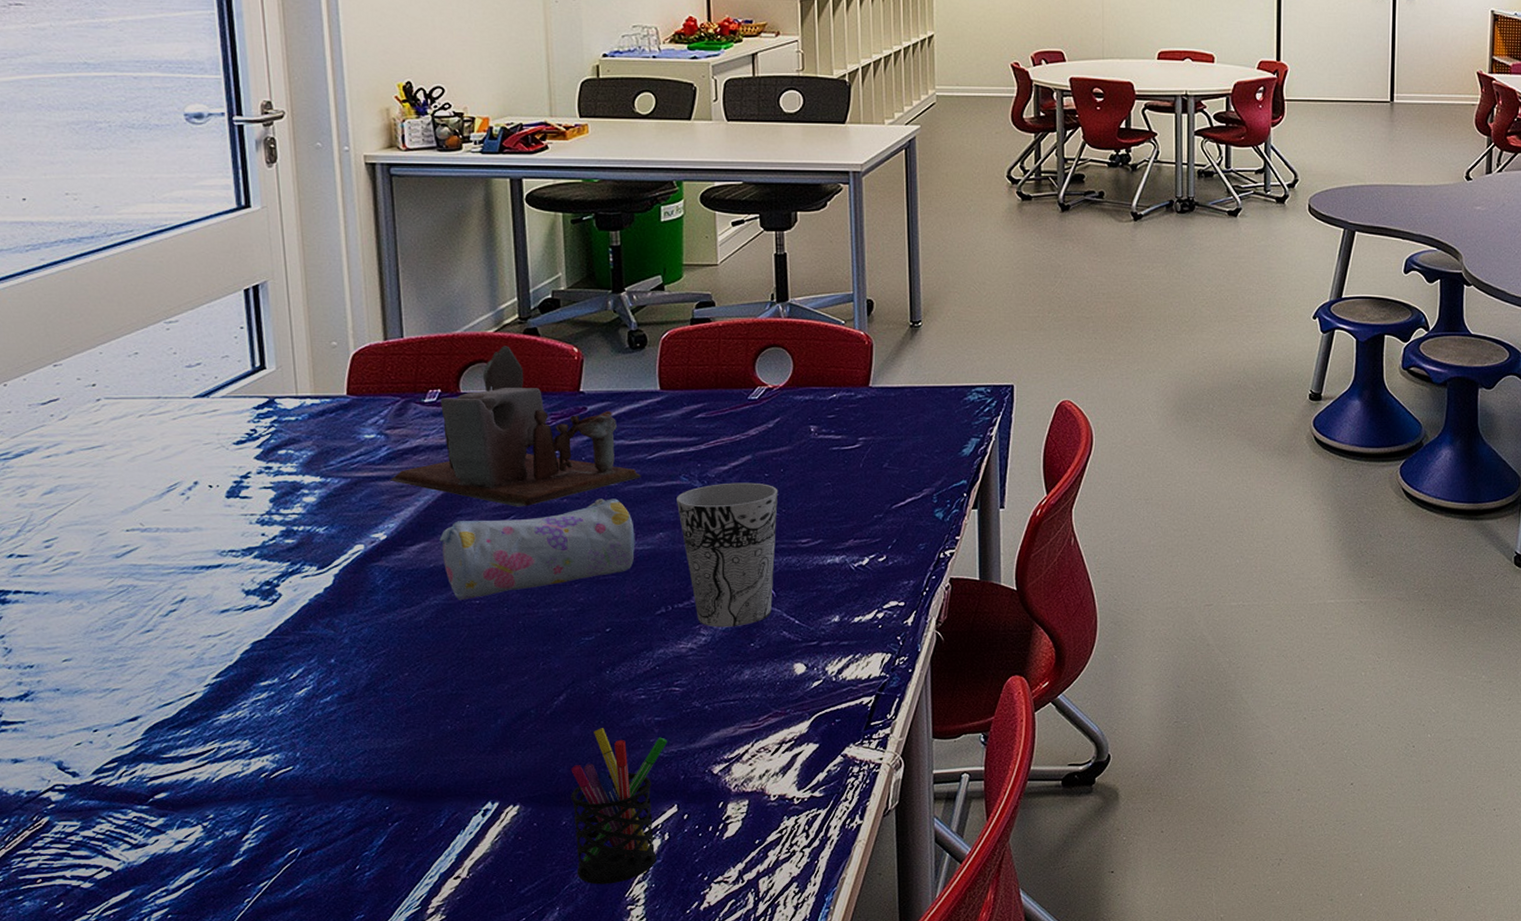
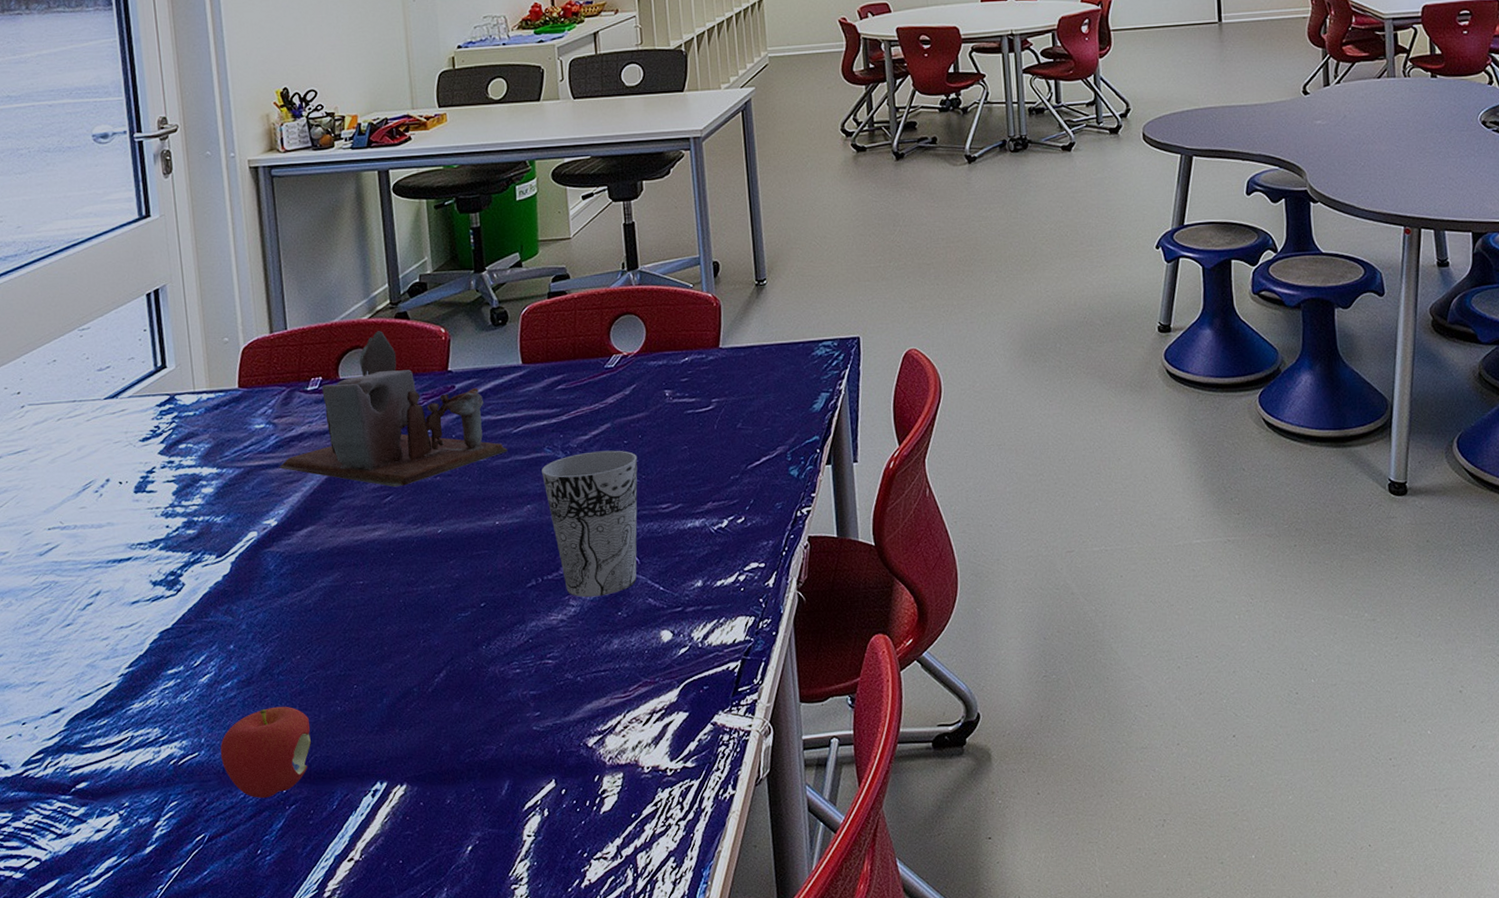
apple: none [317,723,418,814] -> present [220,706,311,798]
pencil case: present [439,498,636,600] -> none [325,473,505,582]
pen holder: present [571,728,668,885] -> none [453,704,543,864]

